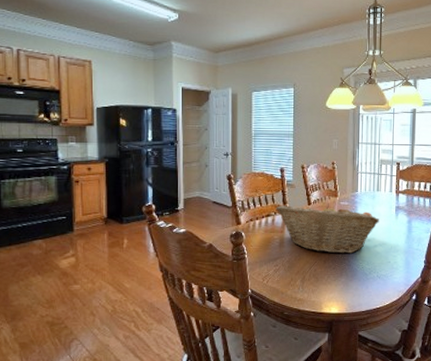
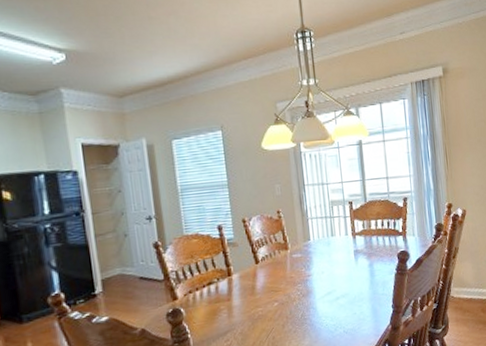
fruit basket: present [275,203,379,254] -> none [218,258,338,317]

